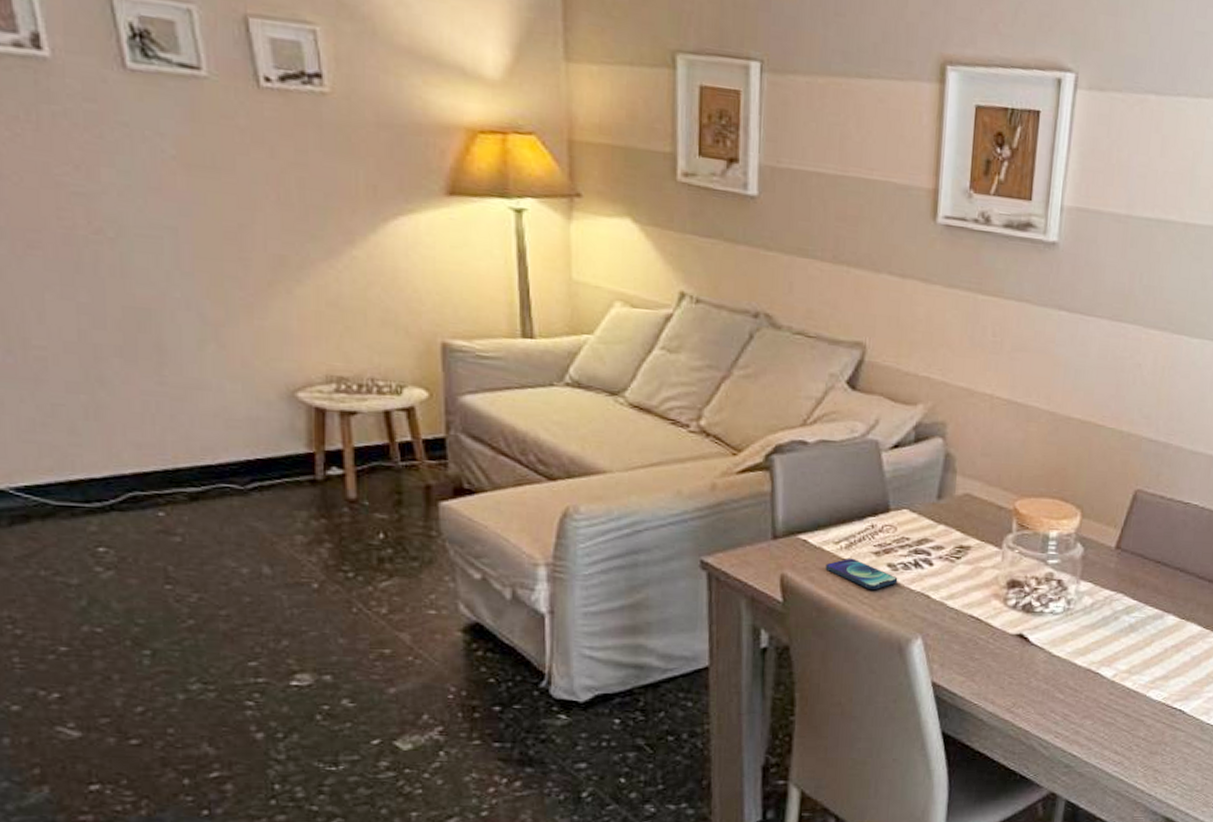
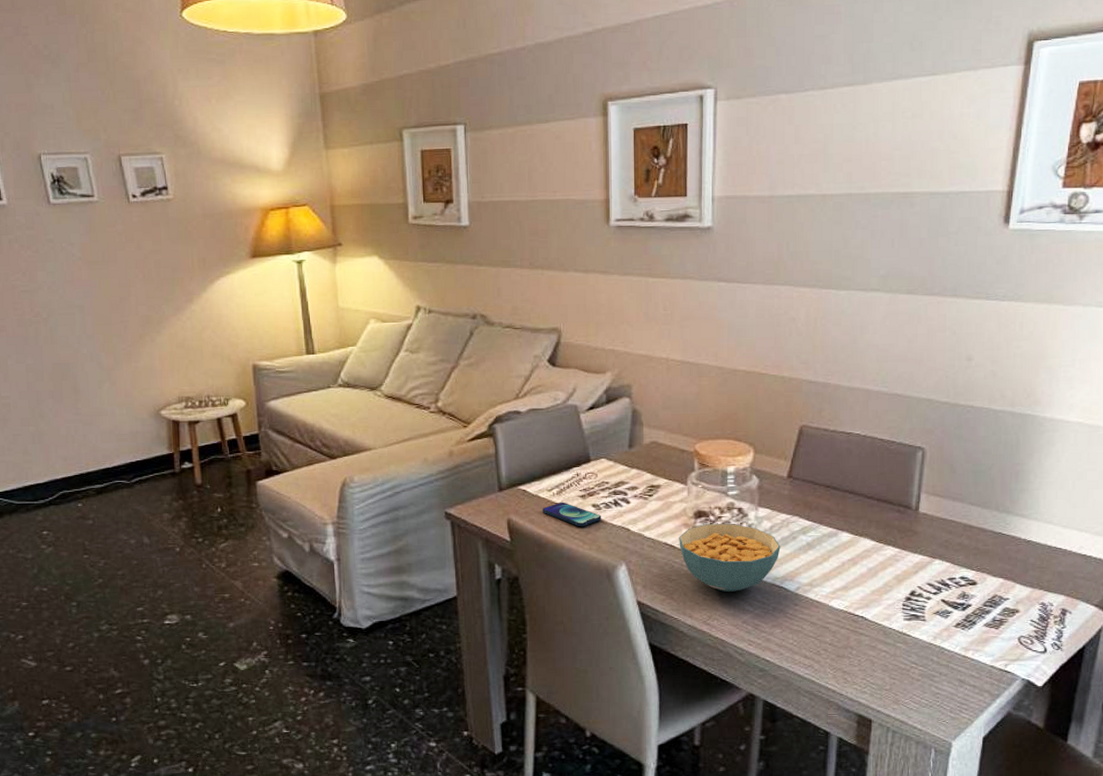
cereal bowl: none [986,596,1101,676] -> present [679,524,781,592]

